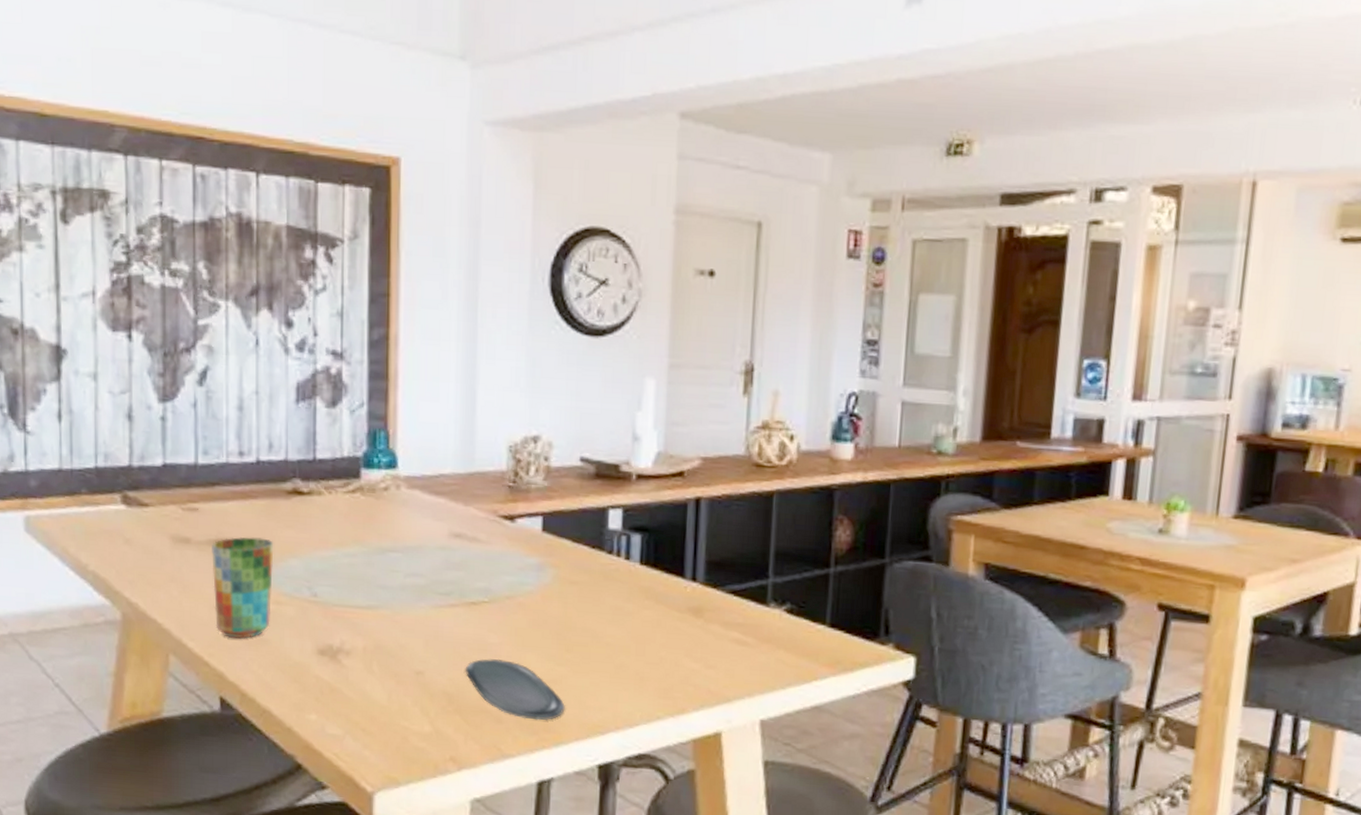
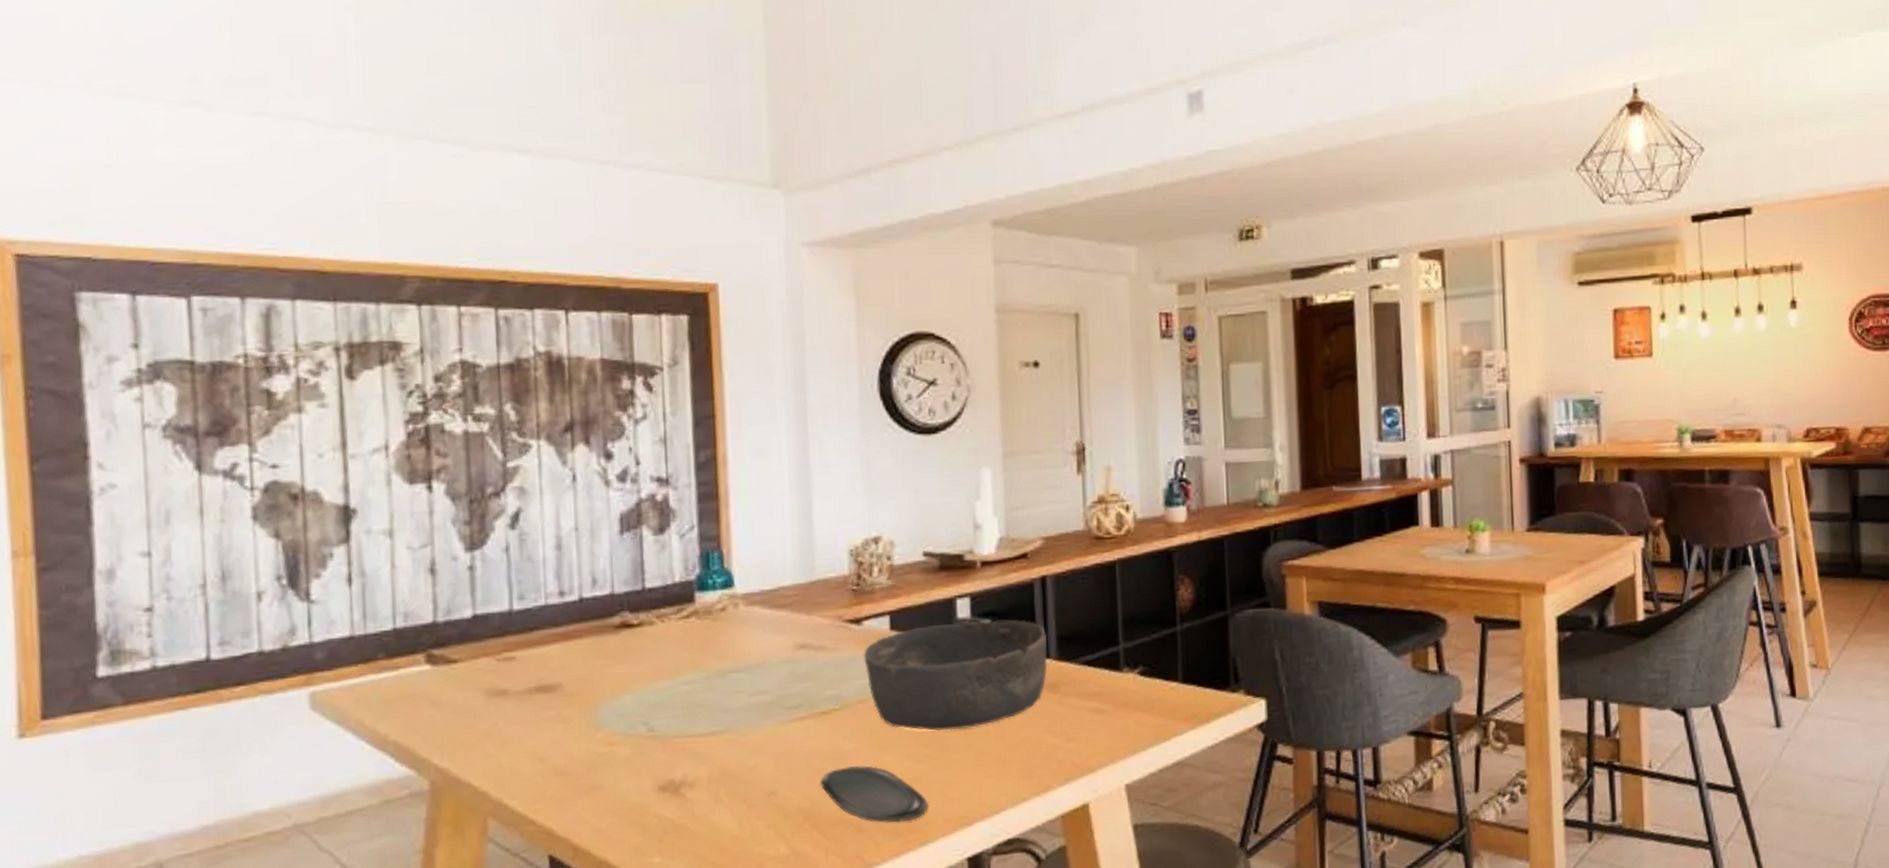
cup: present [212,537,274,639] -> none [532,678,603,790]
bowl: none [515,532,696,640] -> present [864,619,1048,732]

